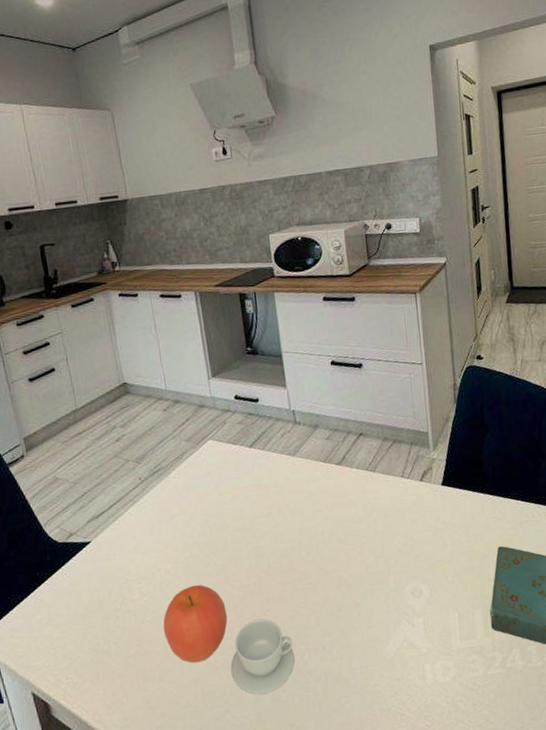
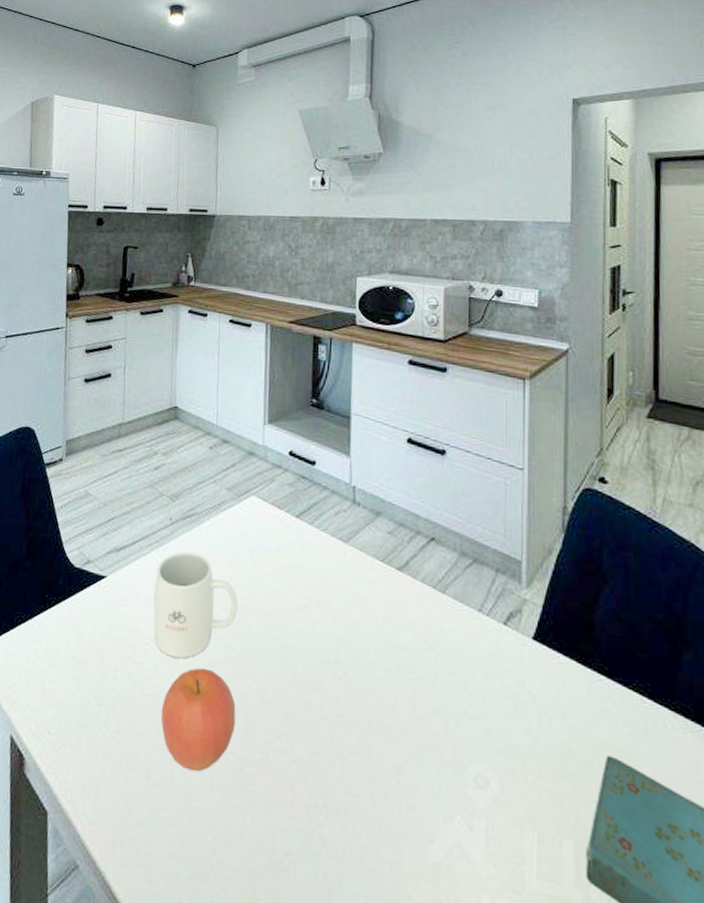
mug: none [136,499,213,587] -> present [153,551,238,659]
teacup: present [230,618,295,695] -> none [227,739,308,849]

